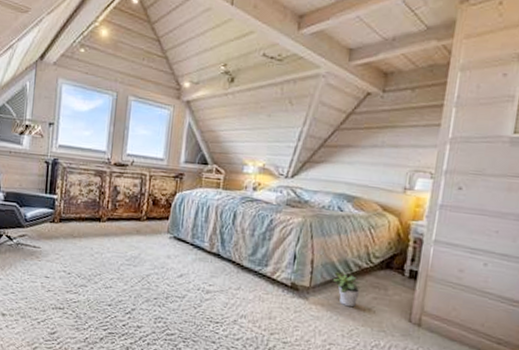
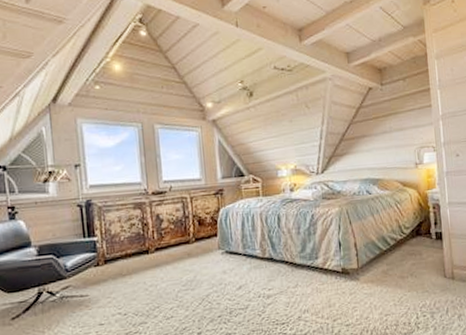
potted plant: present [332,271,362,308] -> none [375,247,401,278]

